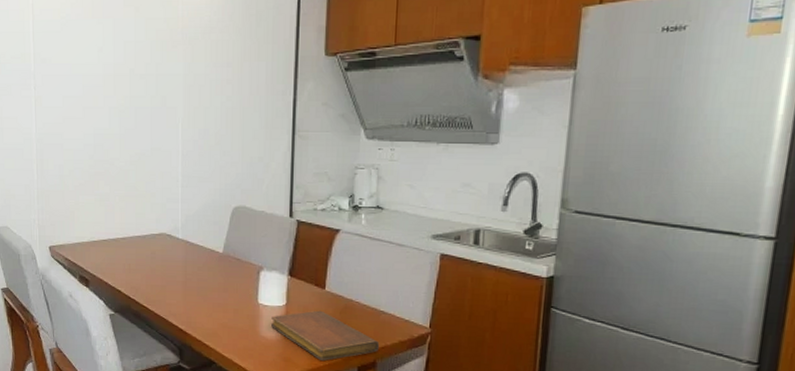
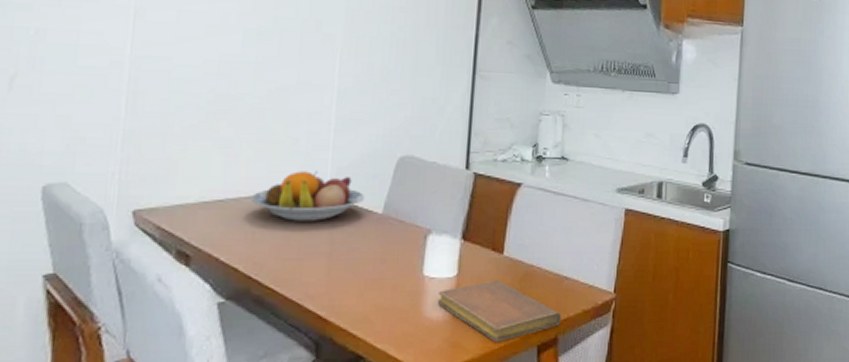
fruit bowl: none [125,218,208,258] -> present [251,171,365,221]

